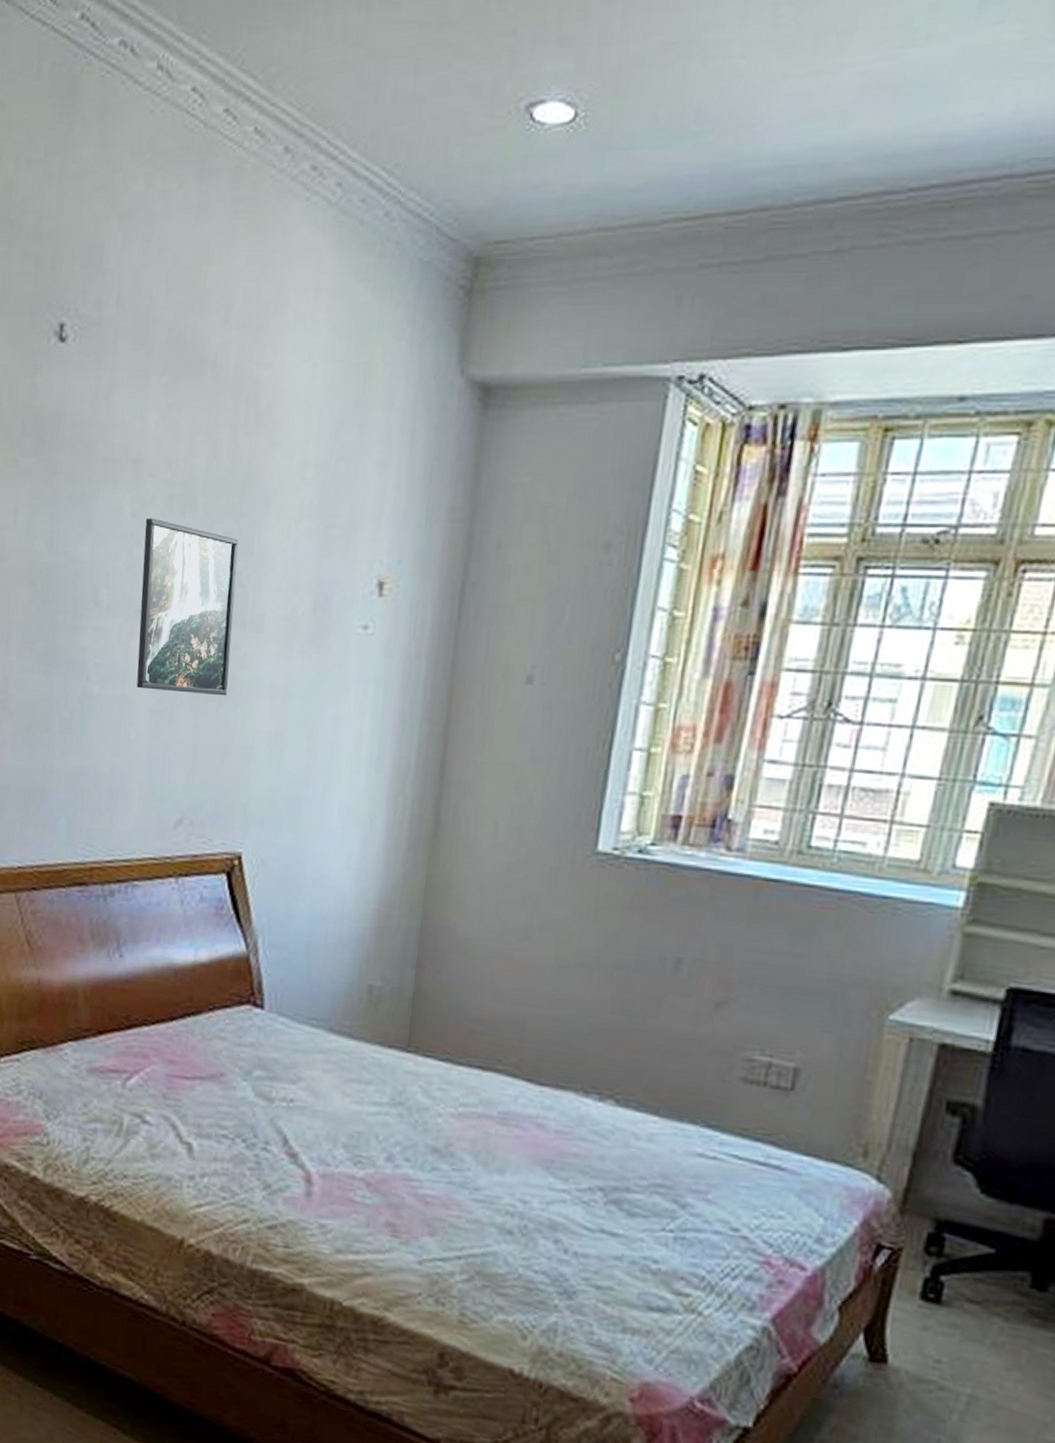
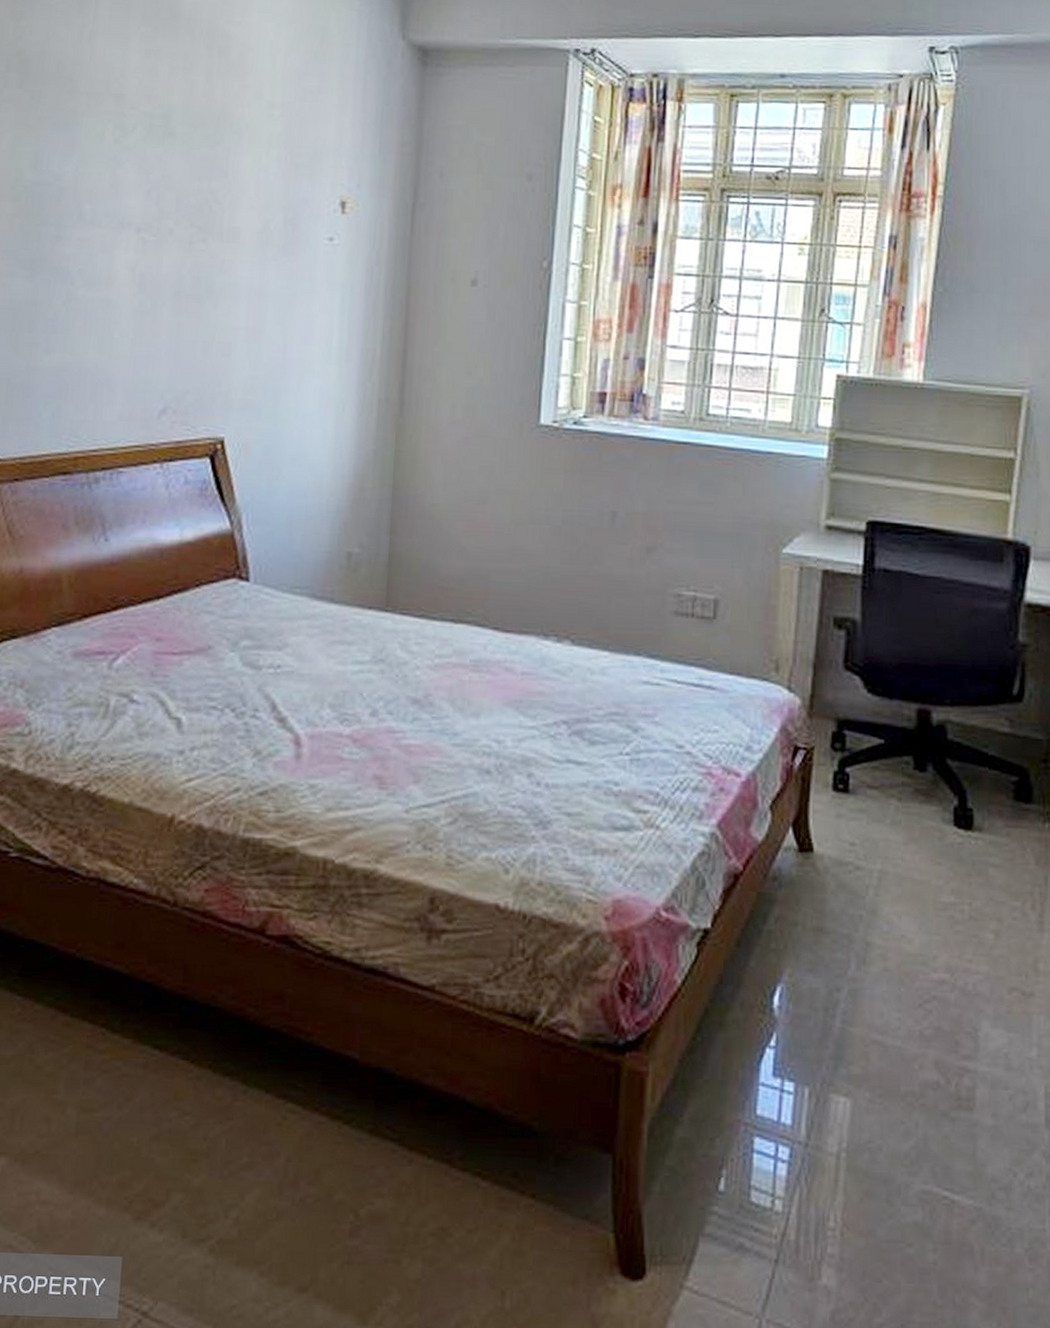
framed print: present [136,518,239,696] -> none [120,144,214,298]

